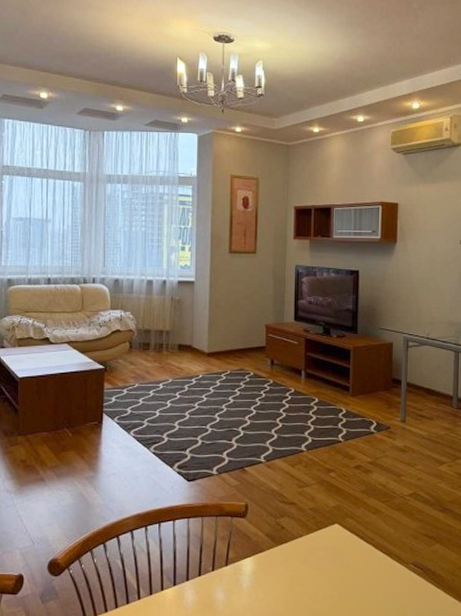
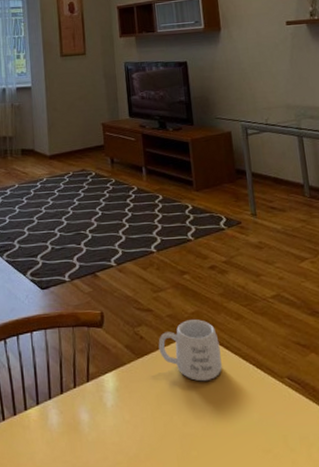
mug: none [298,513,355,567] -> present [158,319,222,382]

